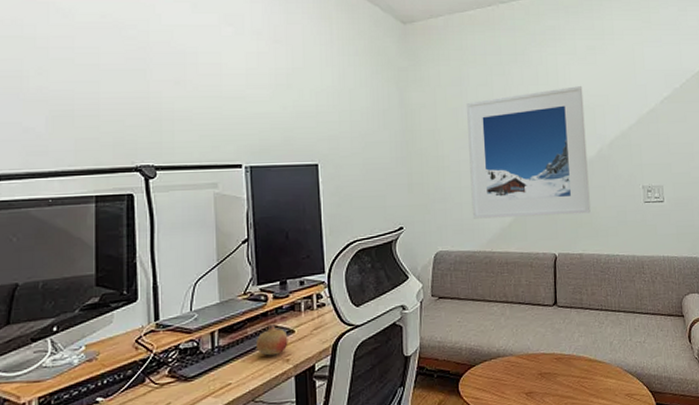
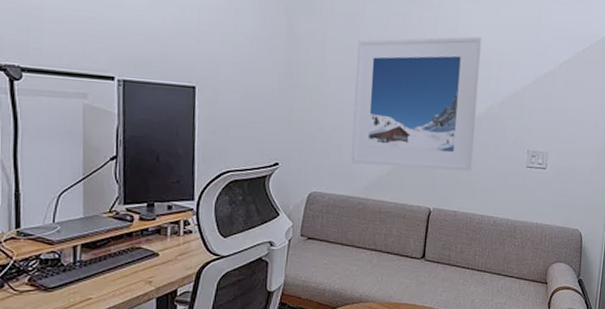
fruit: present [255,325,288,356] -> none [118,246,152,276]

